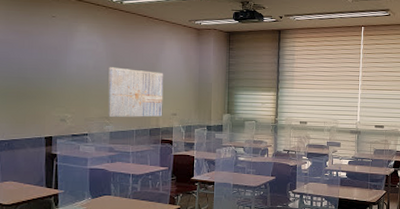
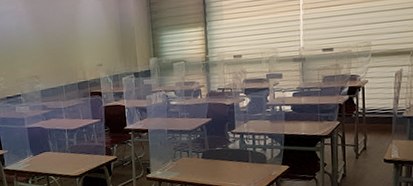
wall art: present [108,67,164,118] -> none [30,23,89,76]

